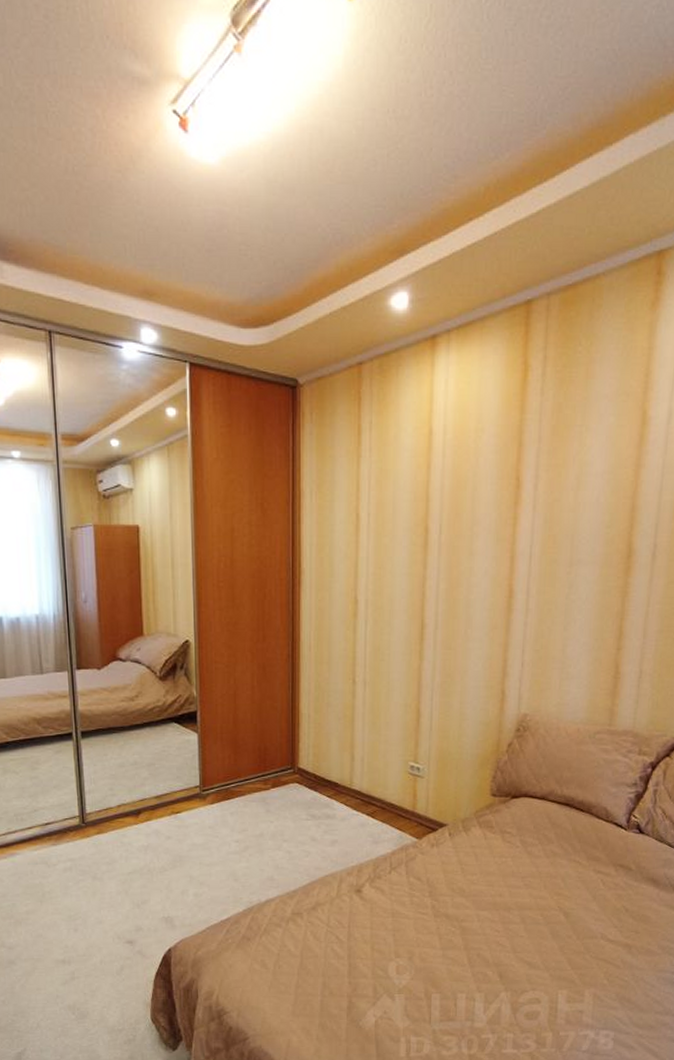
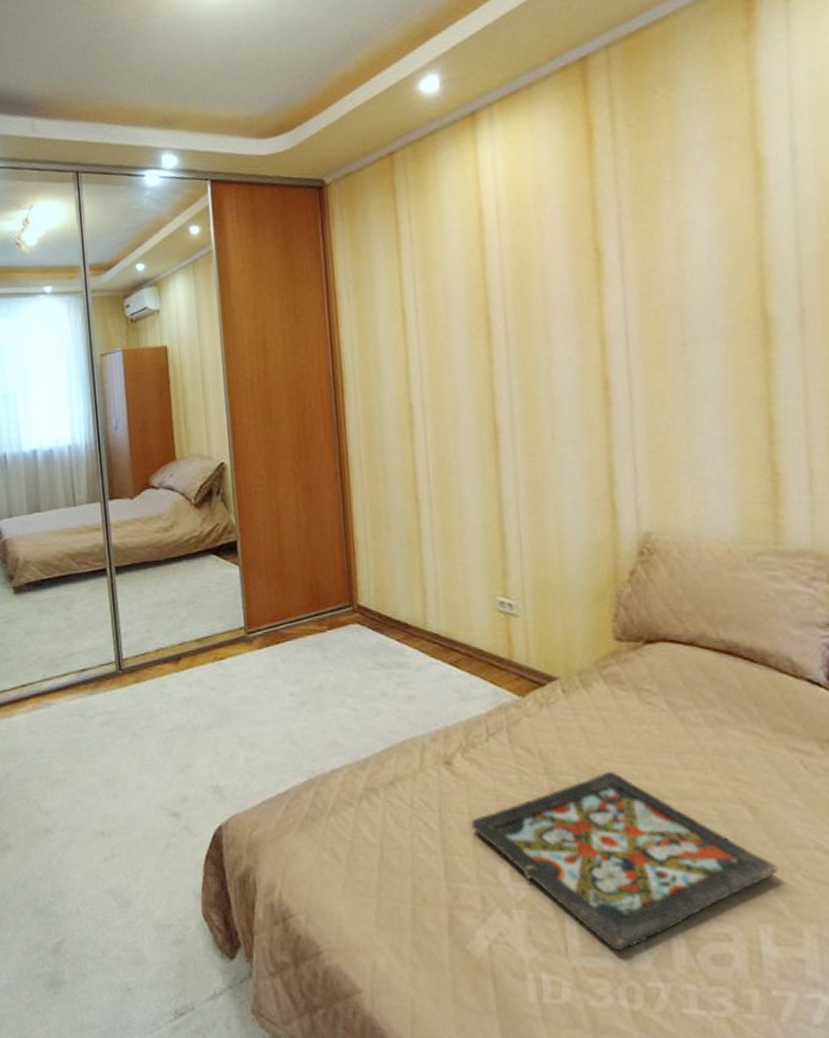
decorative tray: none [372,892,576,1017] -> present [472,771,778,952]

